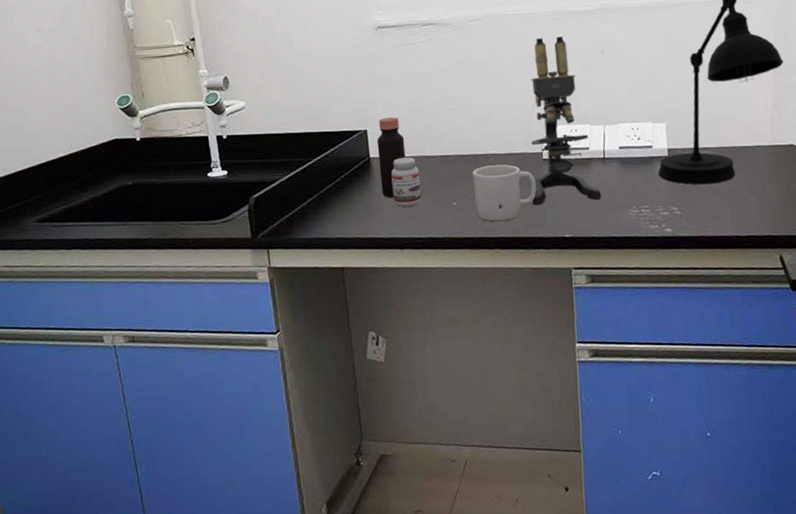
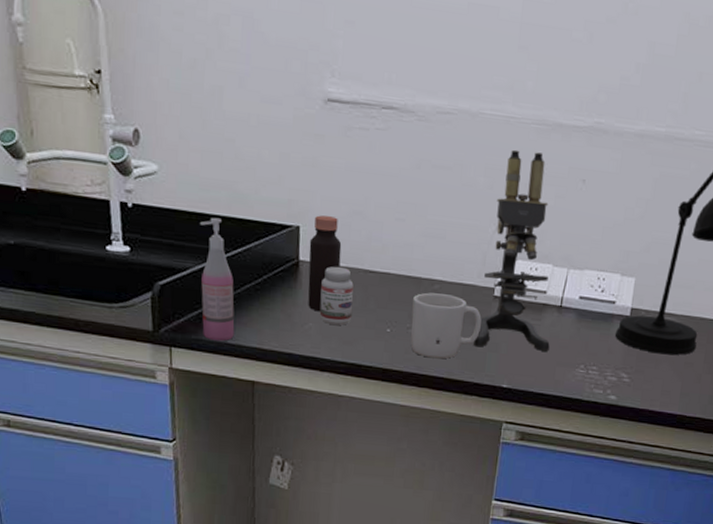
soap dispenser: none [284,134,322,238] -> present [200,217,235,342]

